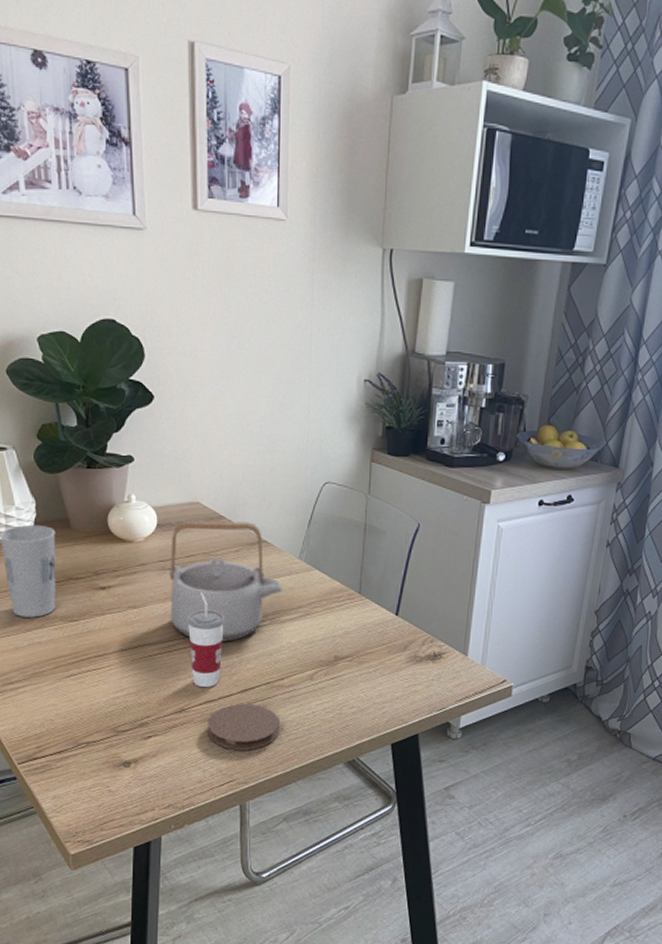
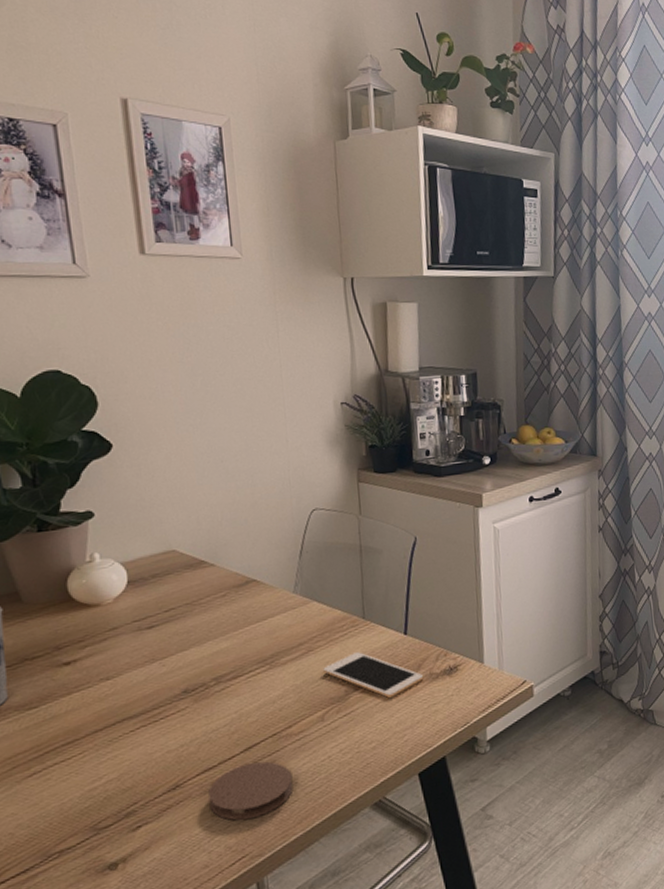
teapot: present [169,520,282,642] -> none [146,562,279,702]
cup: present [187,592,225,688] -> none [172,647,218,755]
cell phone: none [317,624,409,671] -> present [323,652,424,698]

